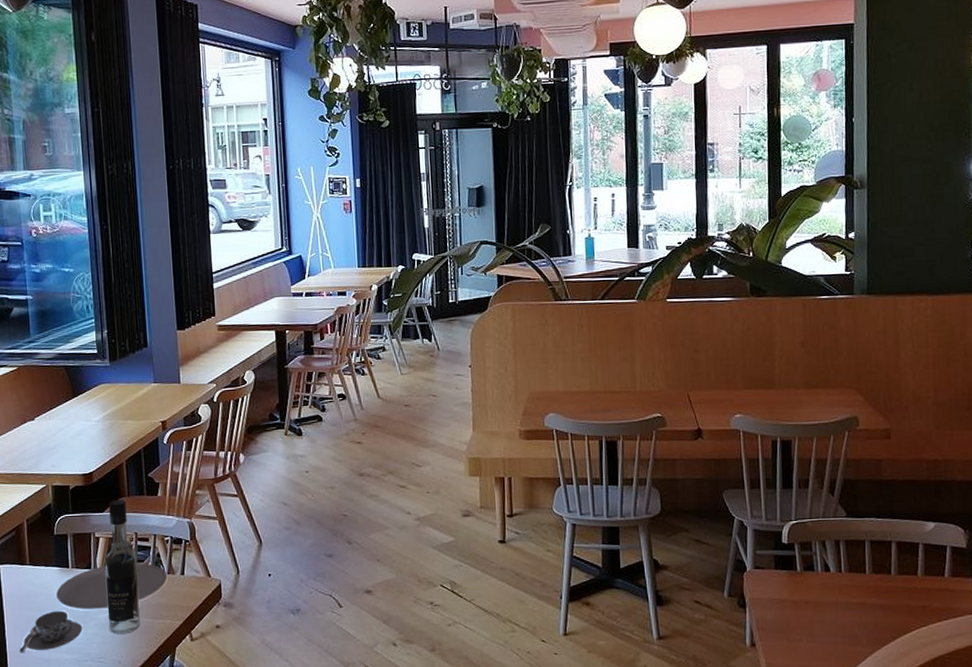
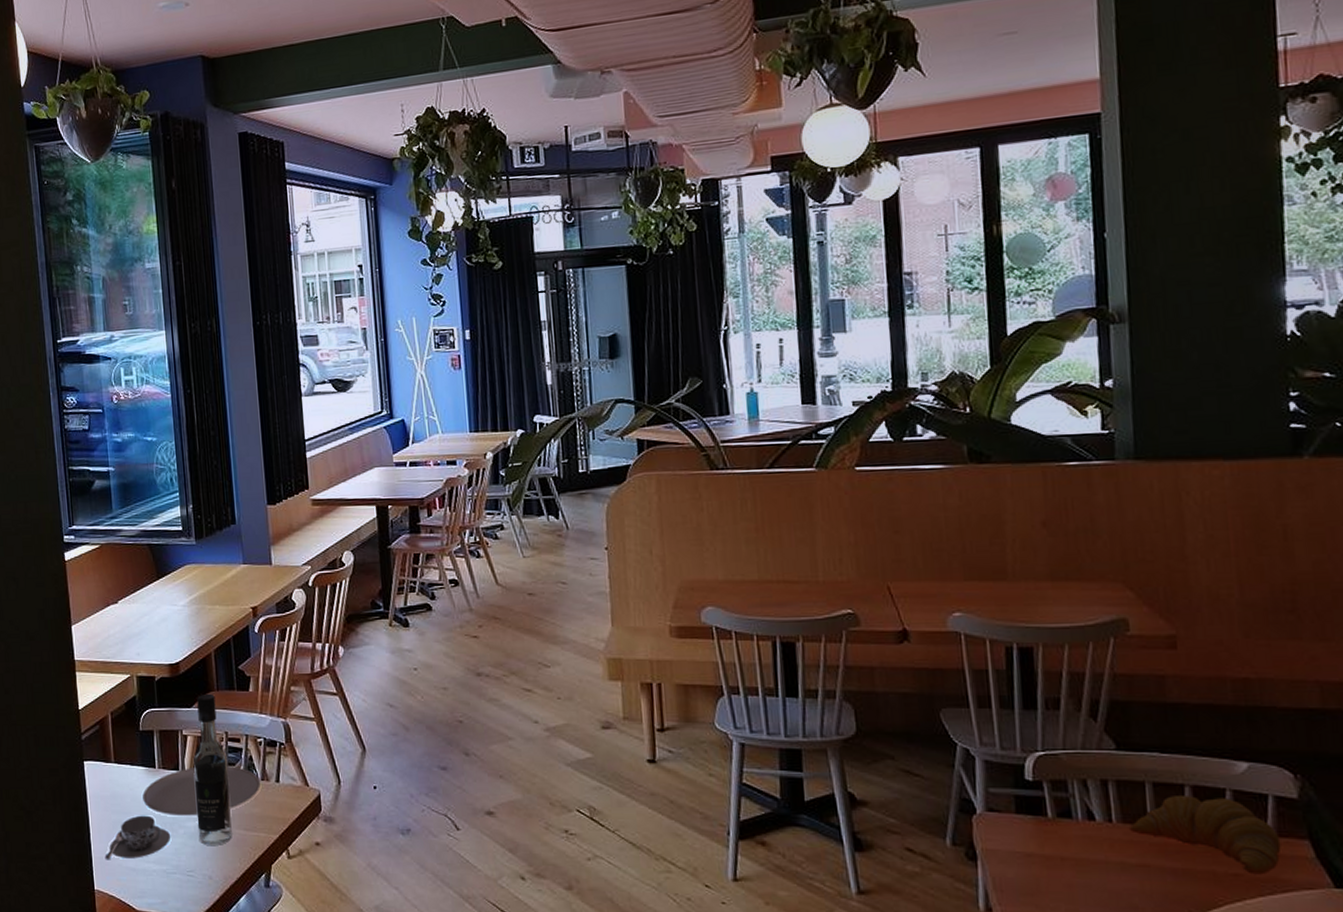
croissant: none [853,549,954,606] -> present [1128,796,1282,875]

